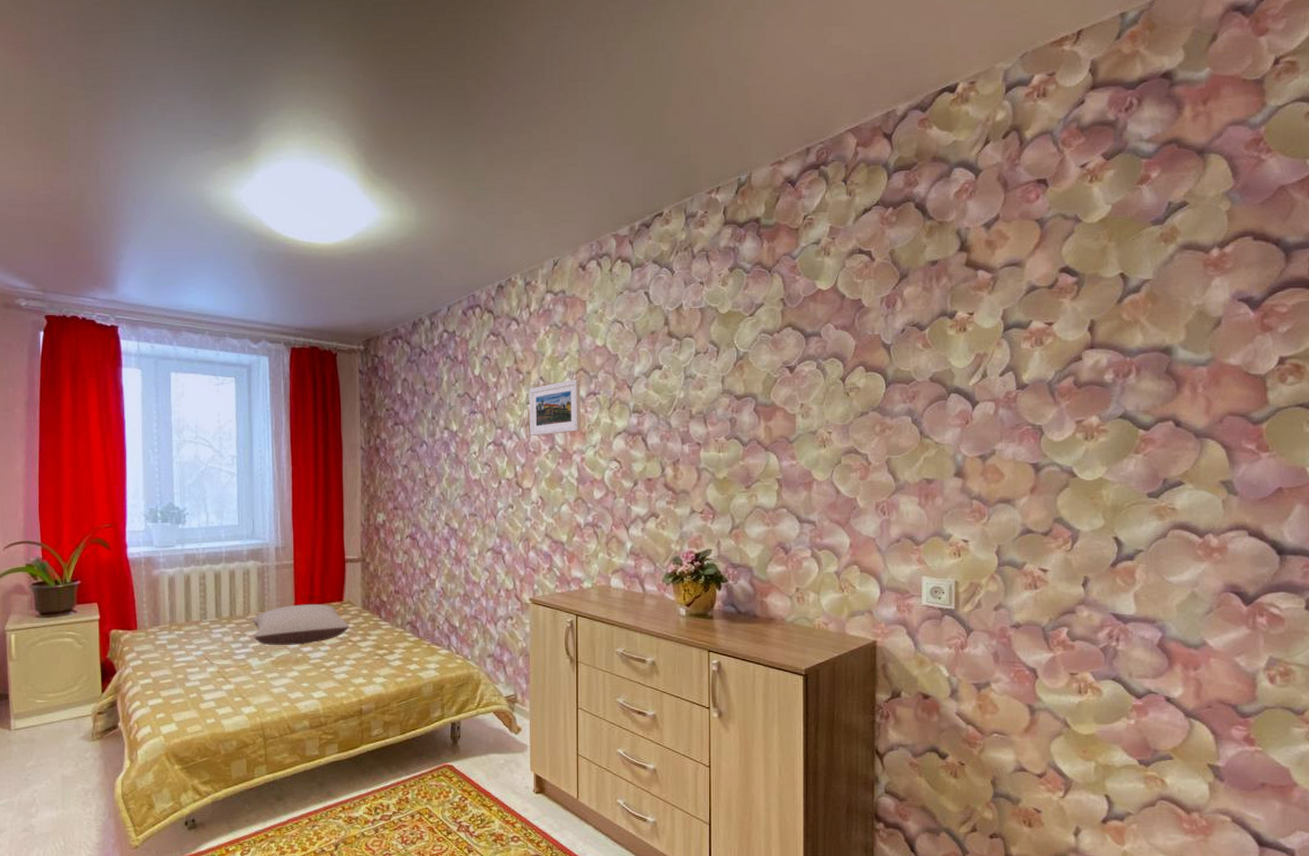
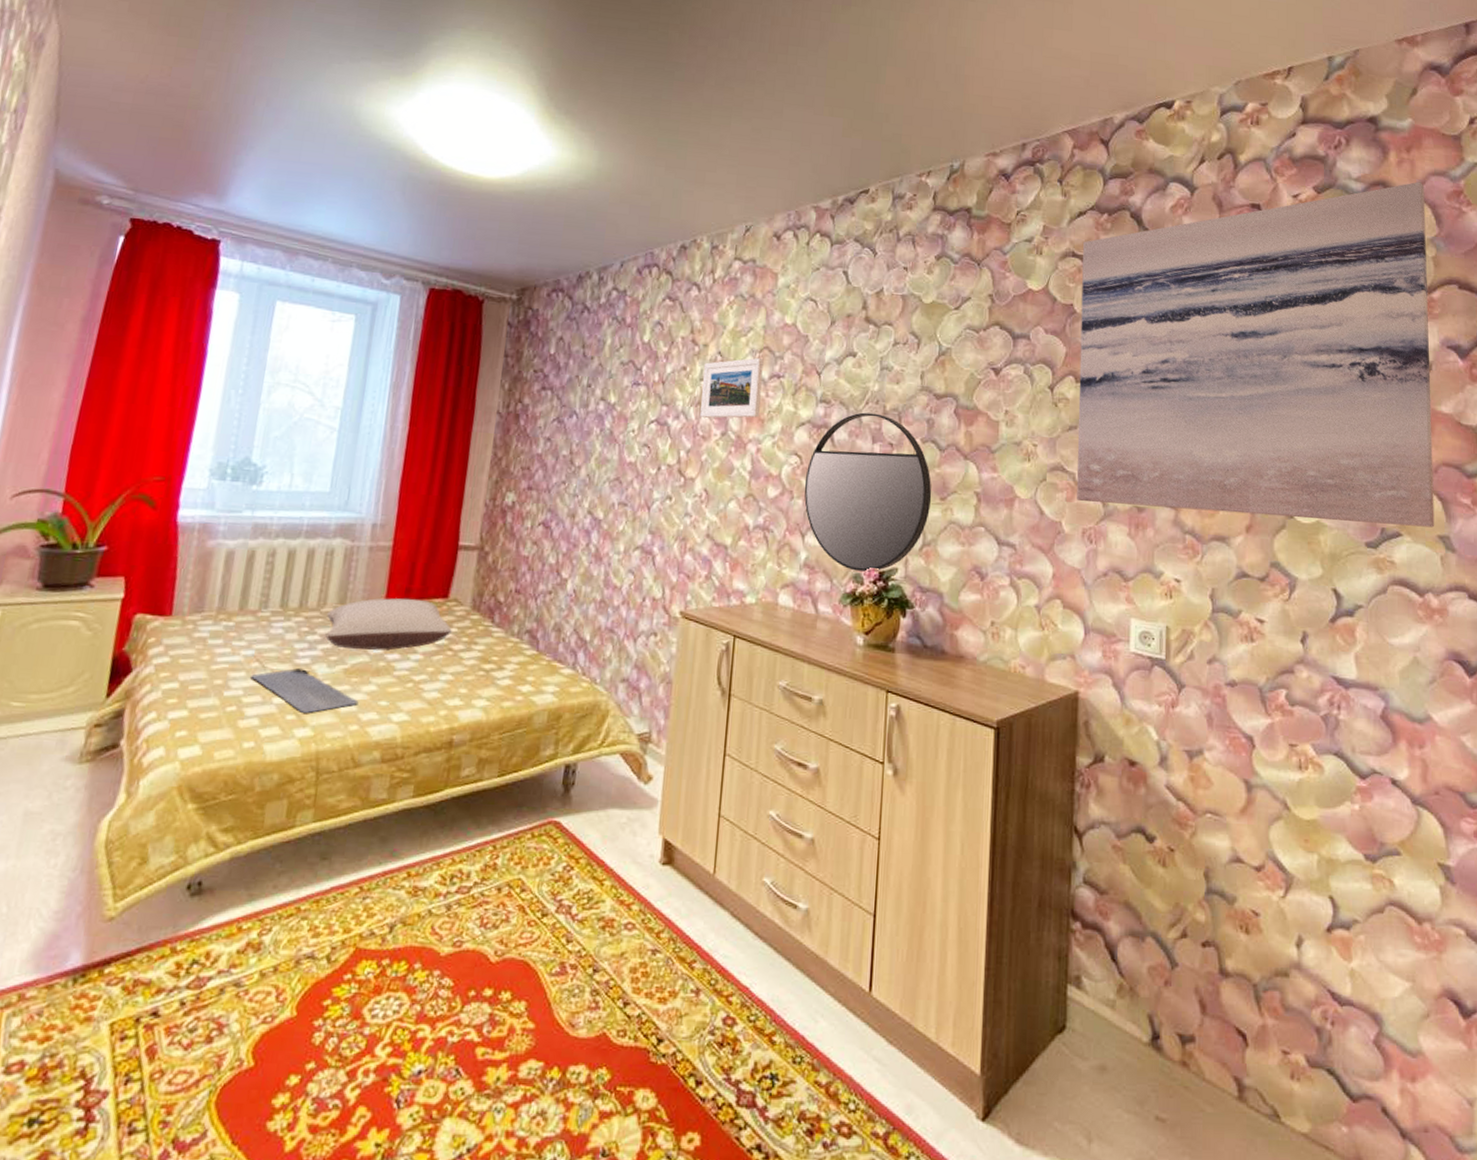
bath mat: none [203,662,287,696] -> present [251,667,359,714]
home mirror: none [625,418,738,554] -> present [804,412,932,572]
wall art: none [869,134,1221,478] -> present [1077,181,1435,528]

